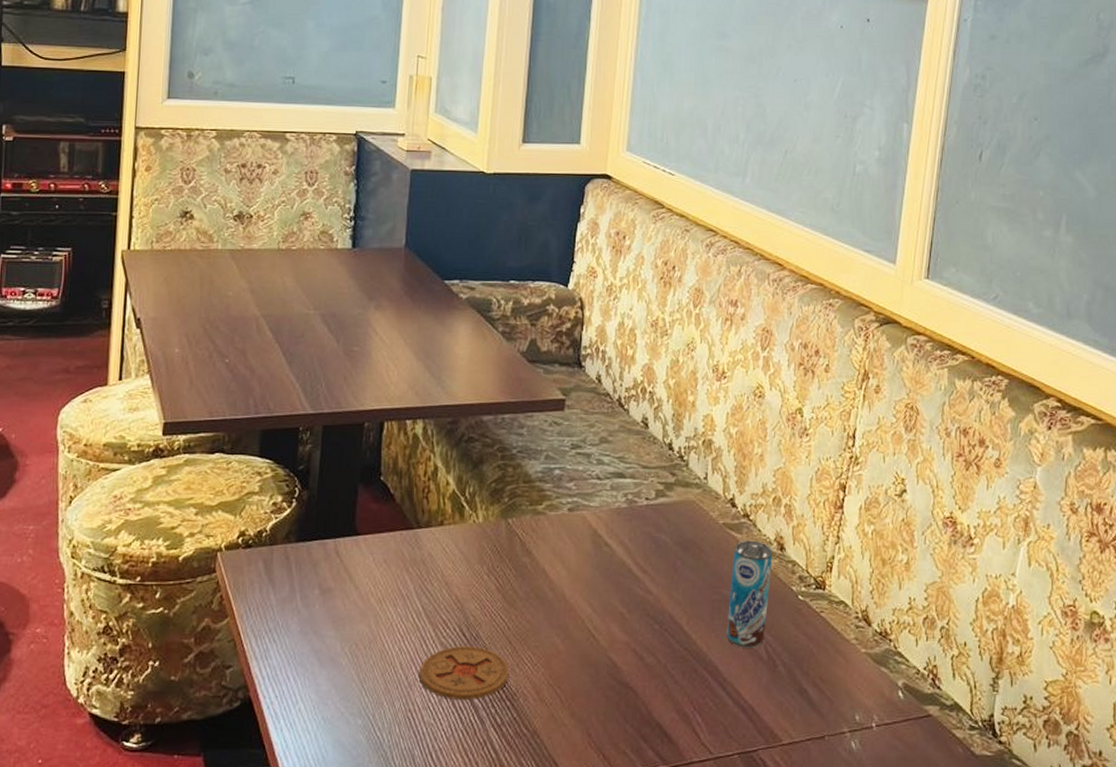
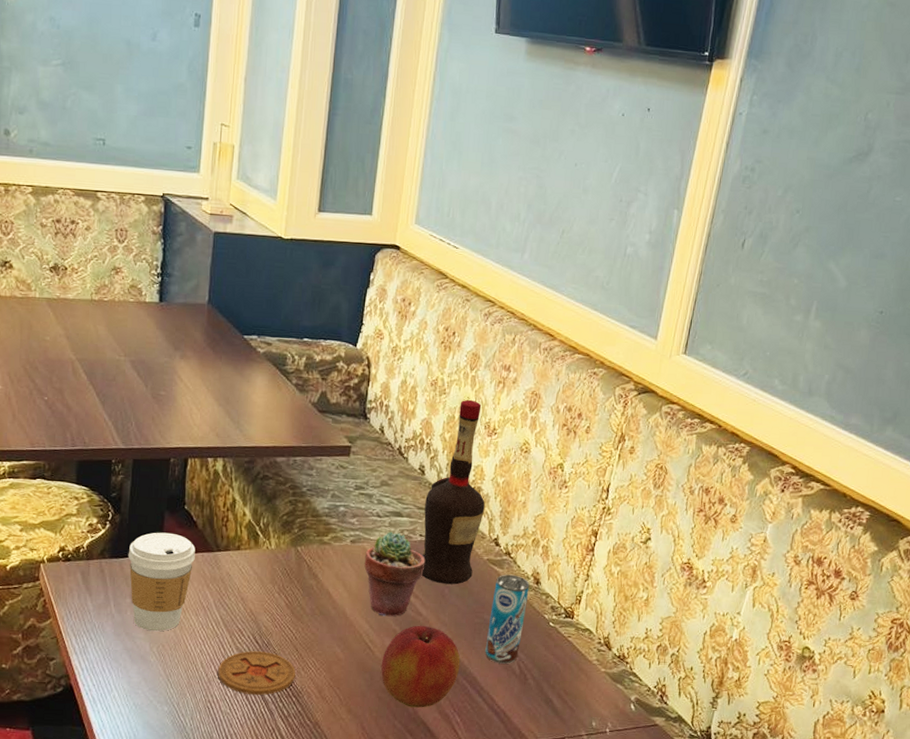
coffee cup: none [316,509,393,628] -> present [128,532,195,632]
potted succulent: none [584,496,654,597] -> present [364,531,426,617]
apple: none [608,606,699,707] -> present [381,625,461,708]
liquor: none [649,340,717,555] -> present [421,399,485,585]

